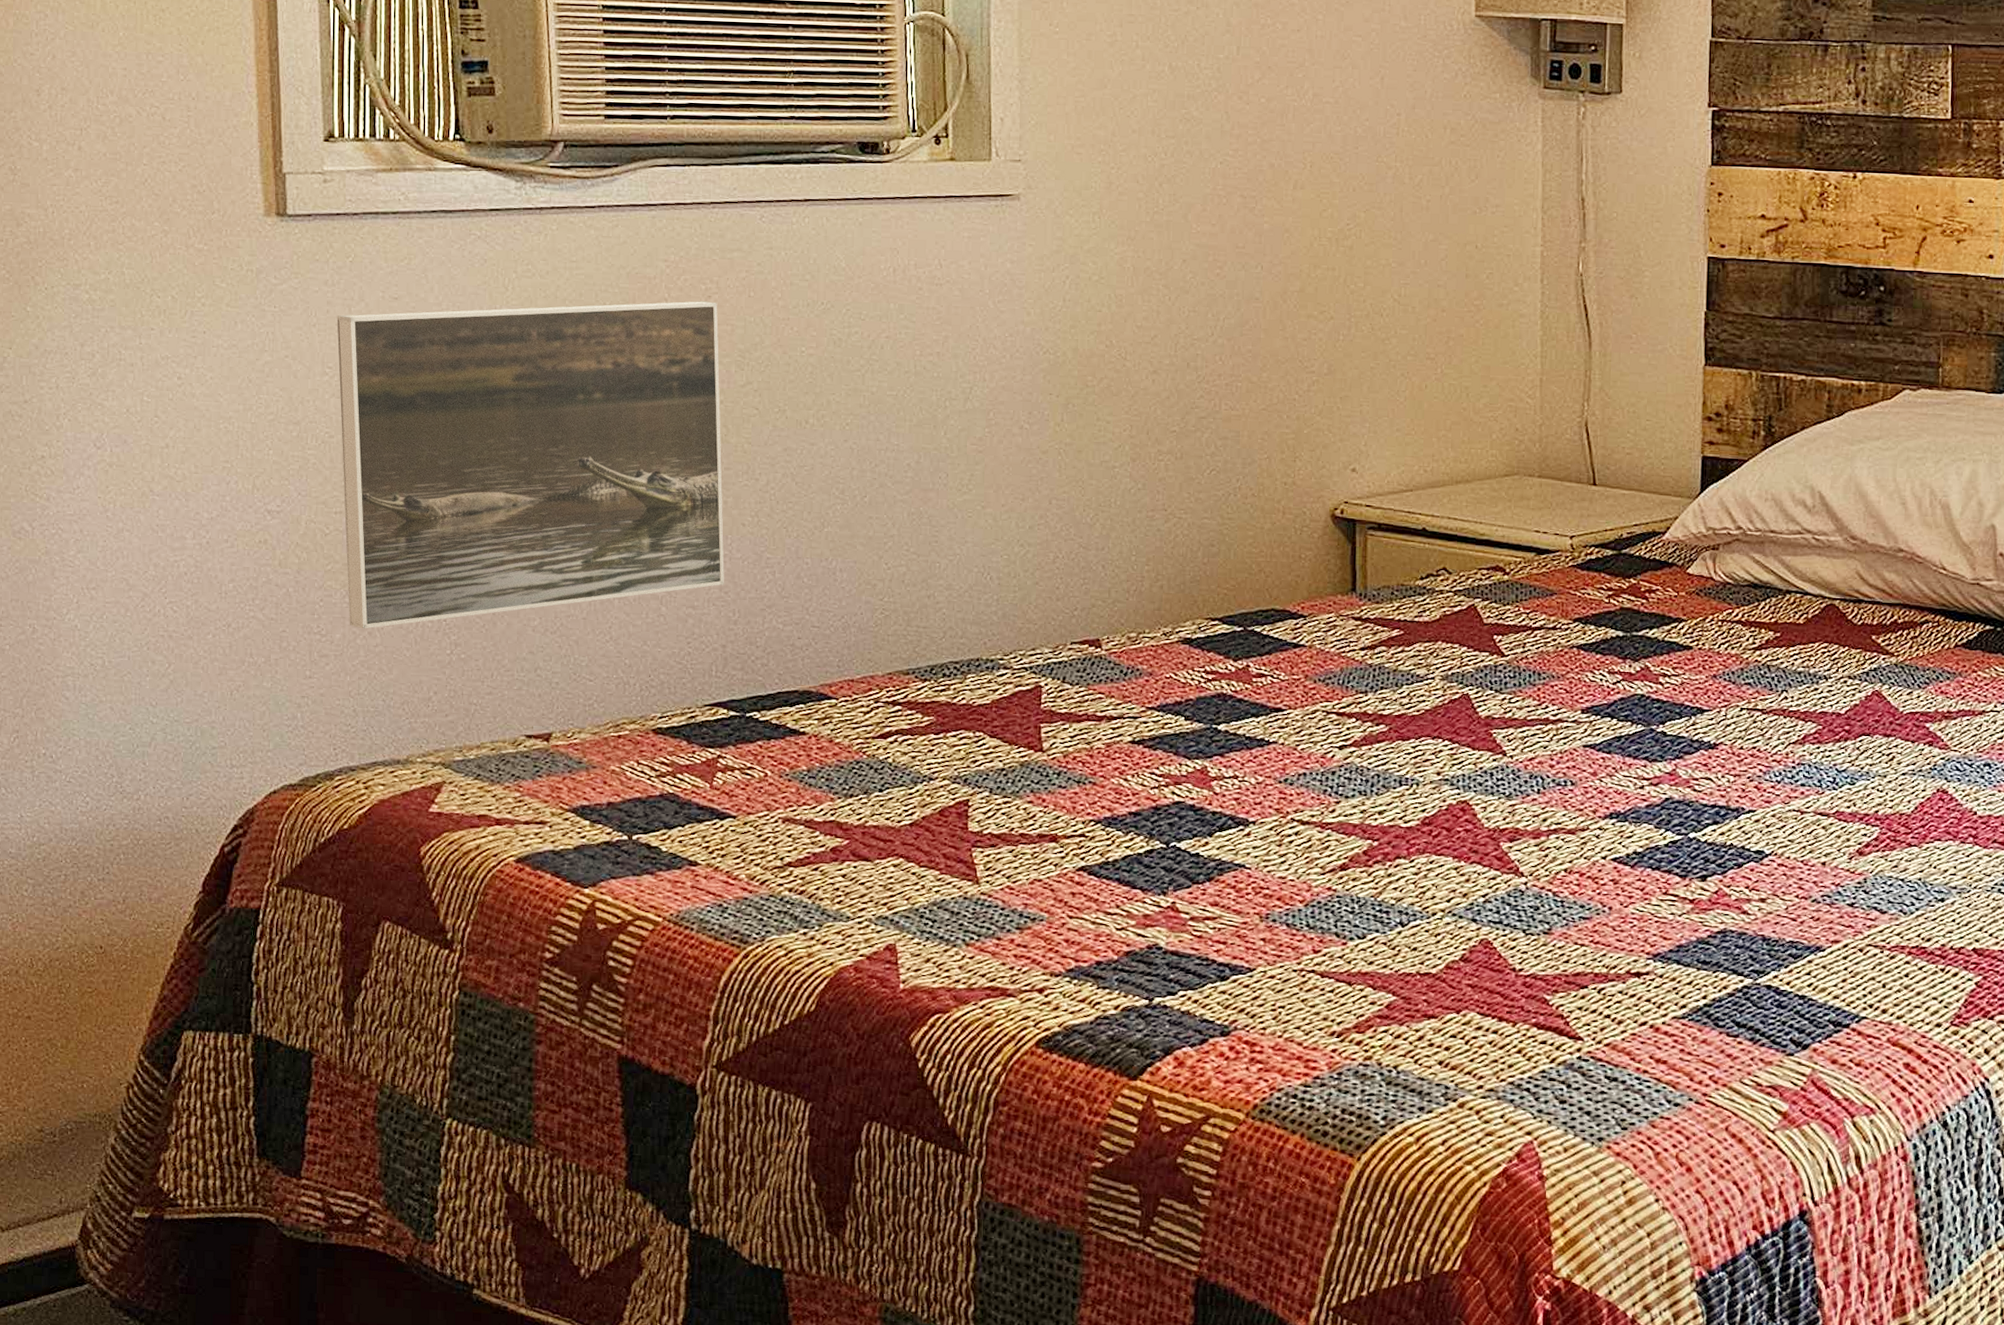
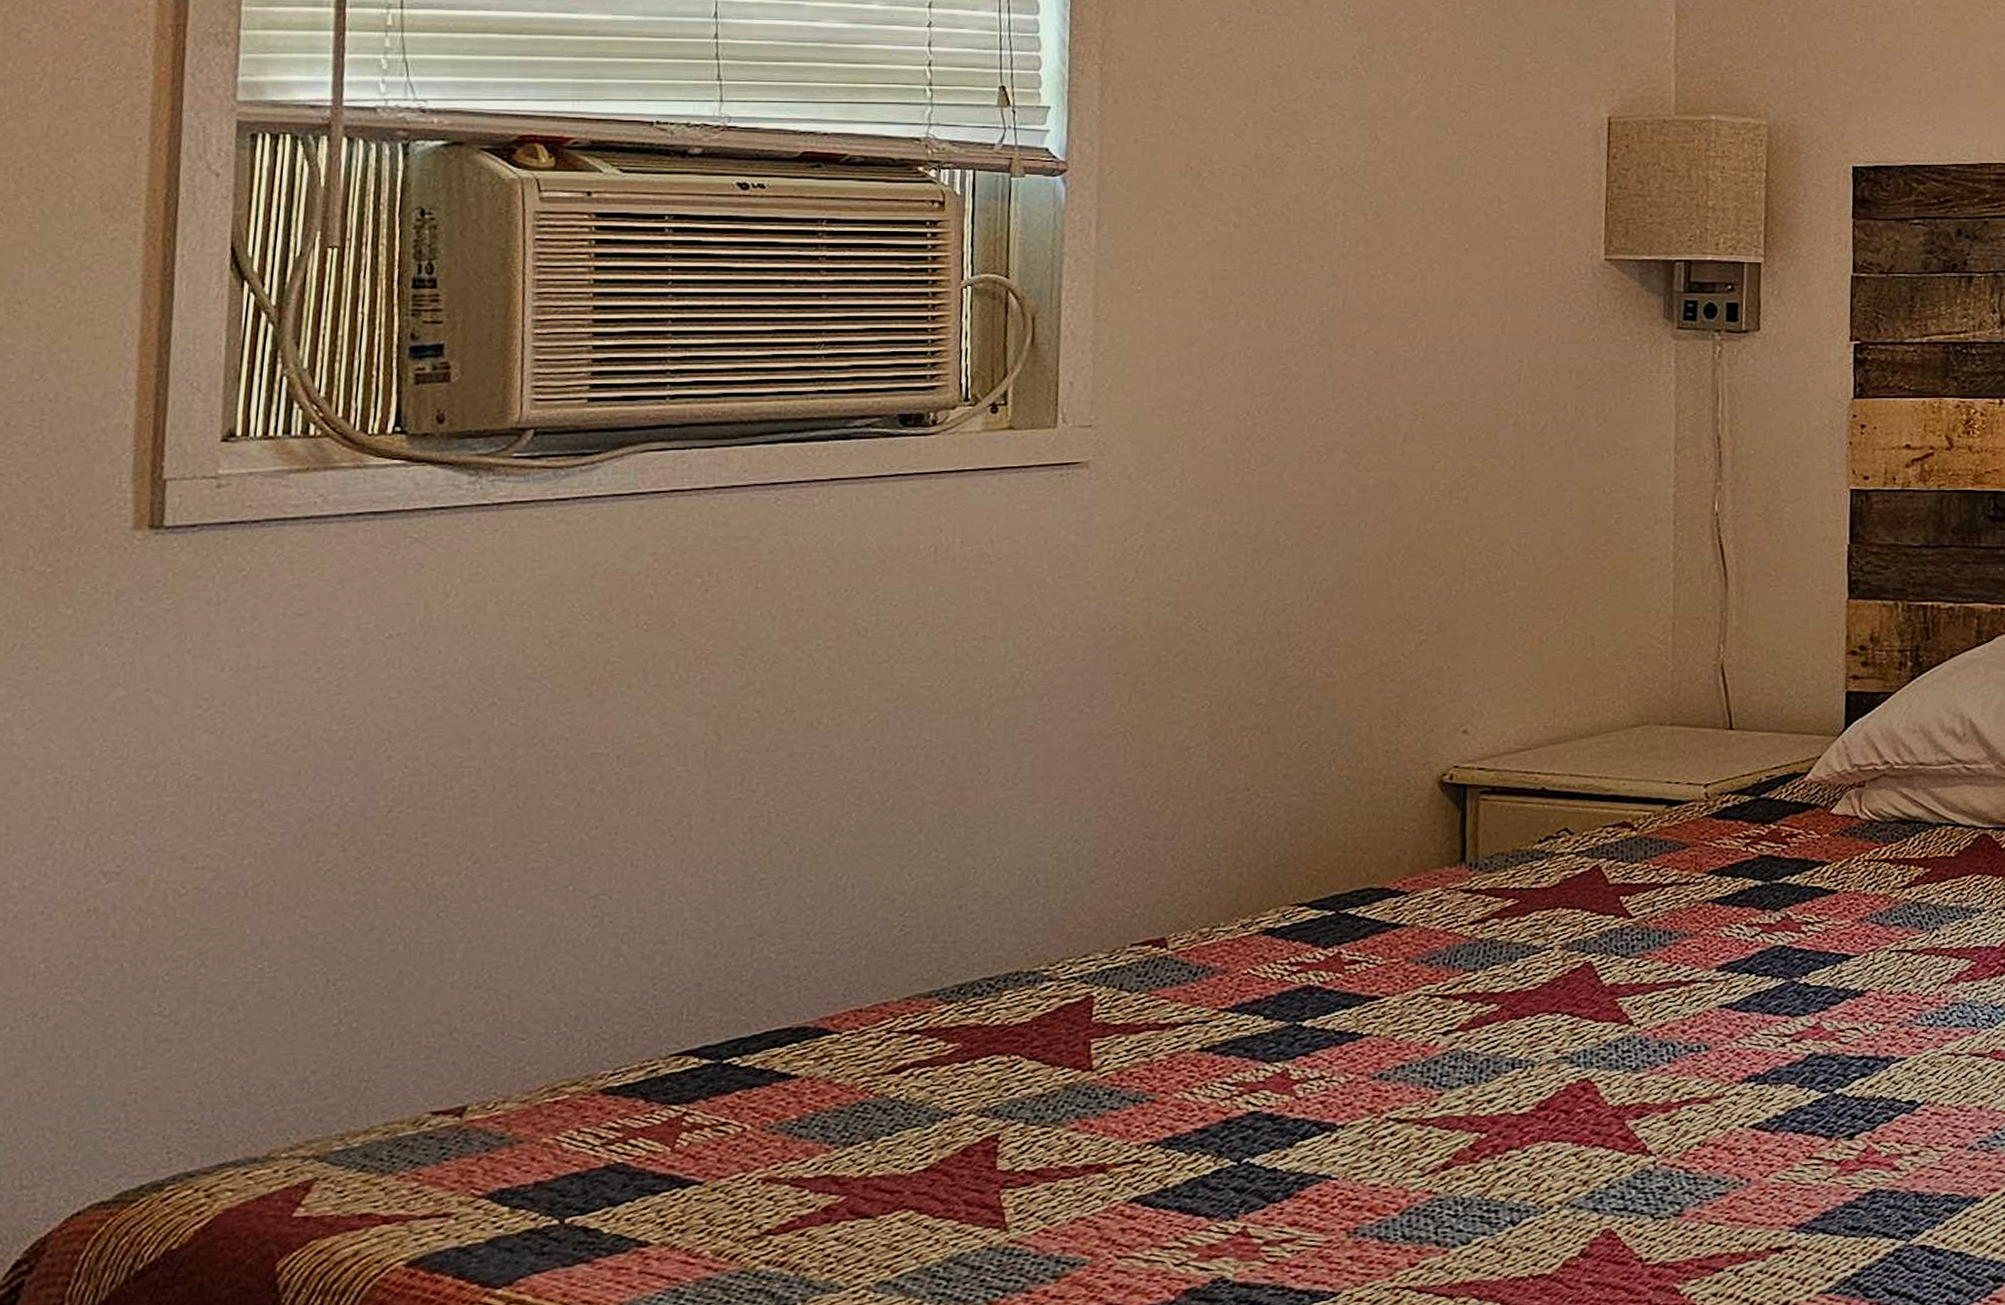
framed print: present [337,301,725,629] -> none [202,596,716,1004]

